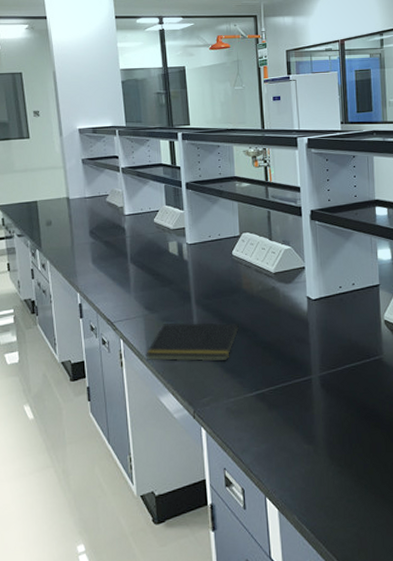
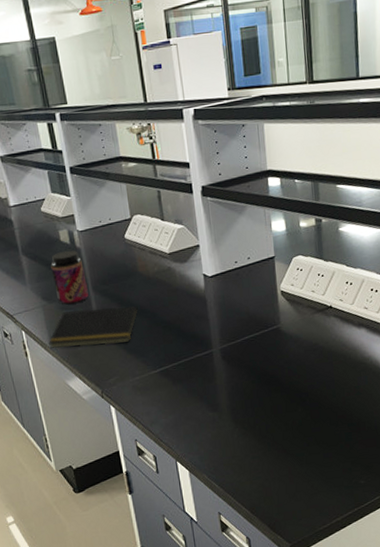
jar: none [157,262,191,316] -> present [50,250,89,305]

